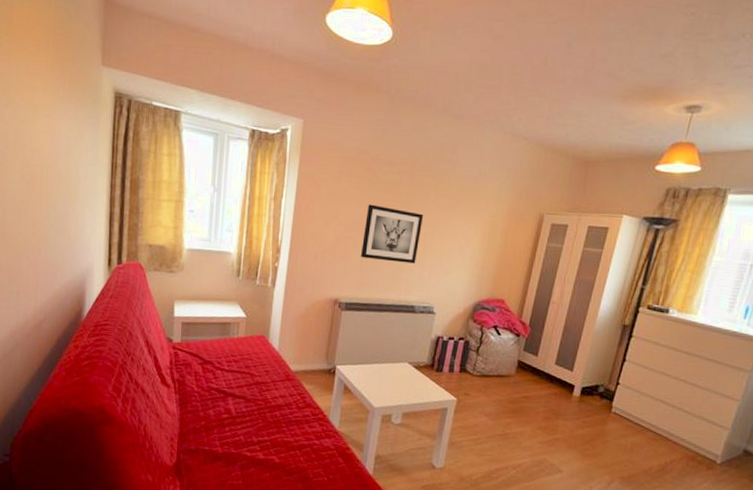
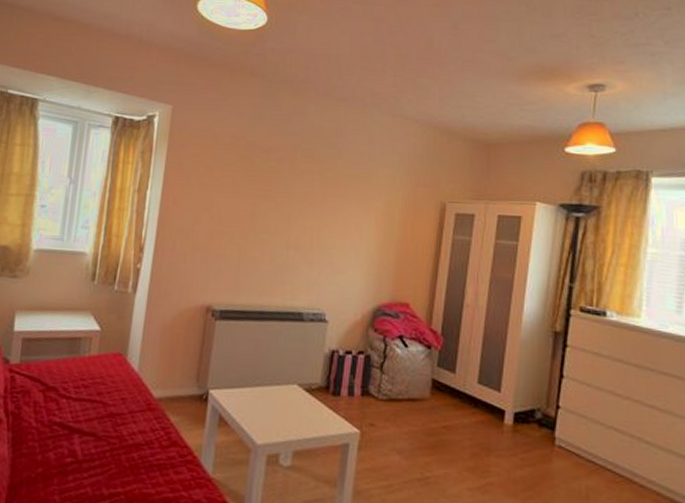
wall art: present [360,204,424,264] -> none [236,195,309,262]

